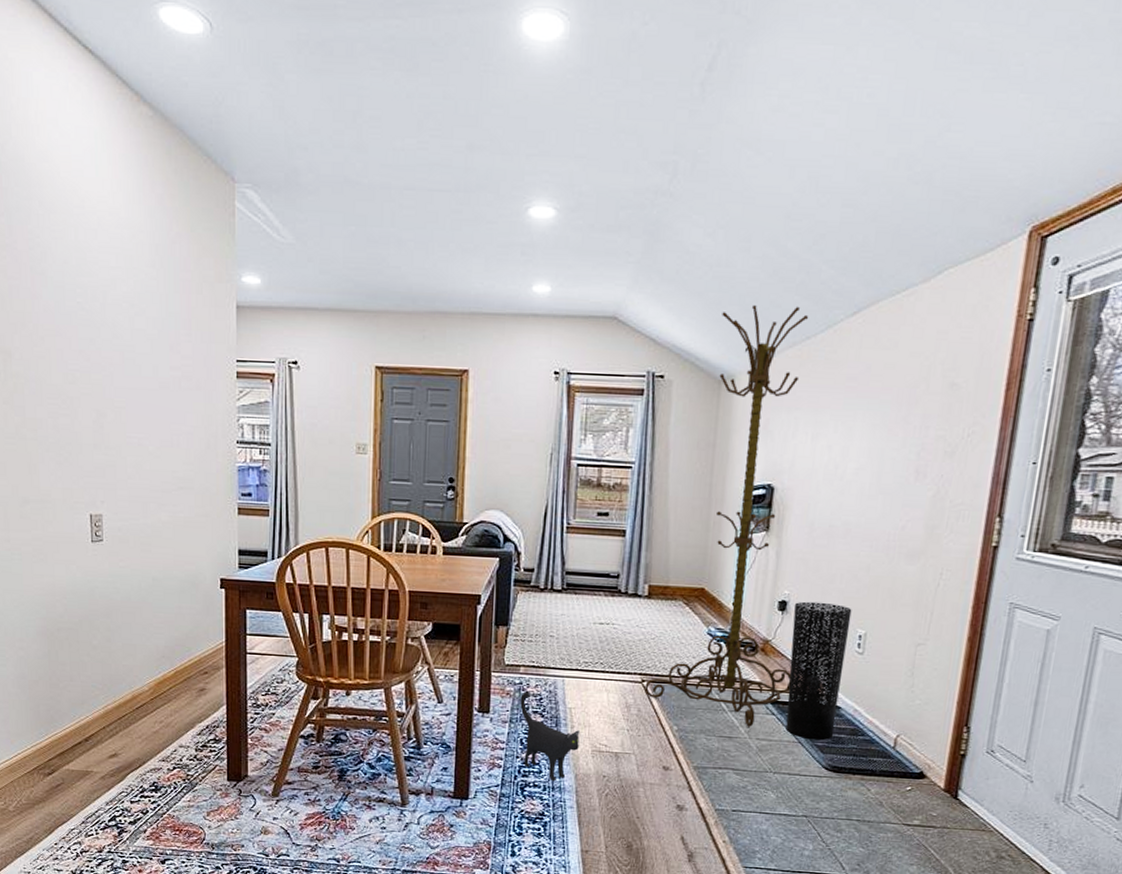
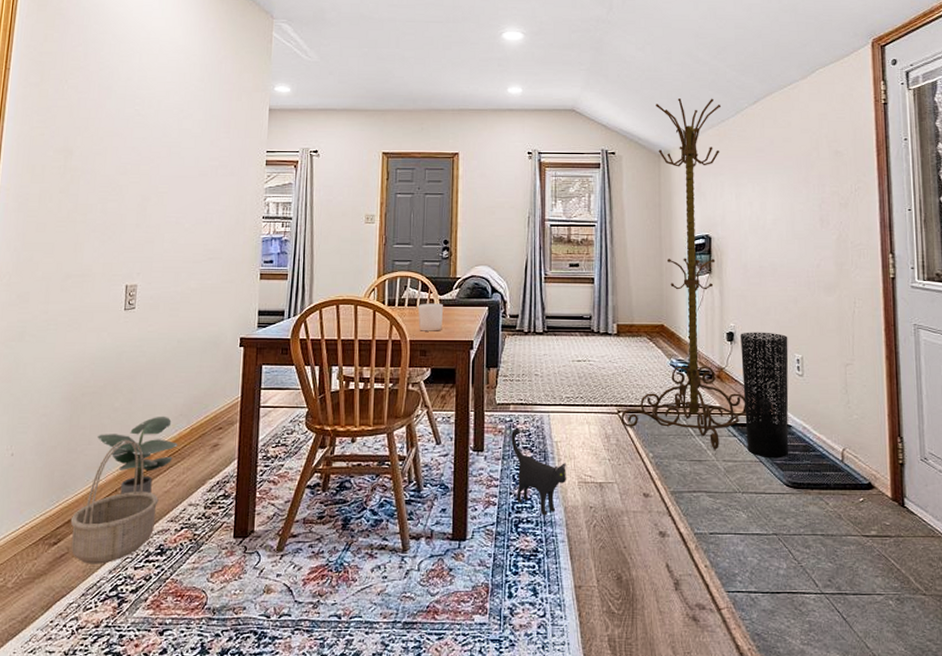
basket: none [61,678,148,796] -> present [70,439,159,564]
potted plant: none [79,656,163,733] -> present [98,416,178,494]
mug: none [418,550,448,583] -> present [418,303,444,331]

